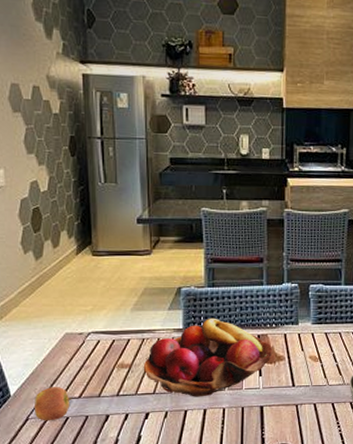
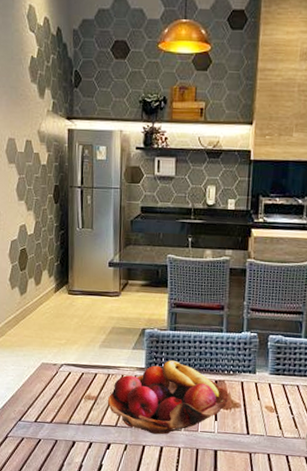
apple: present [35,386,72,421] -> none [13,410,44,441]

